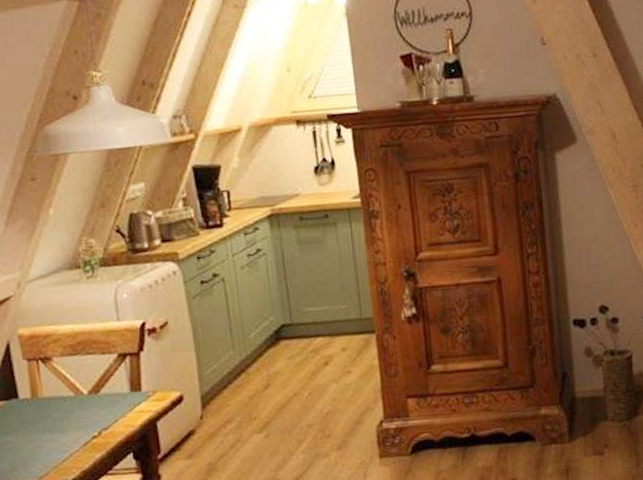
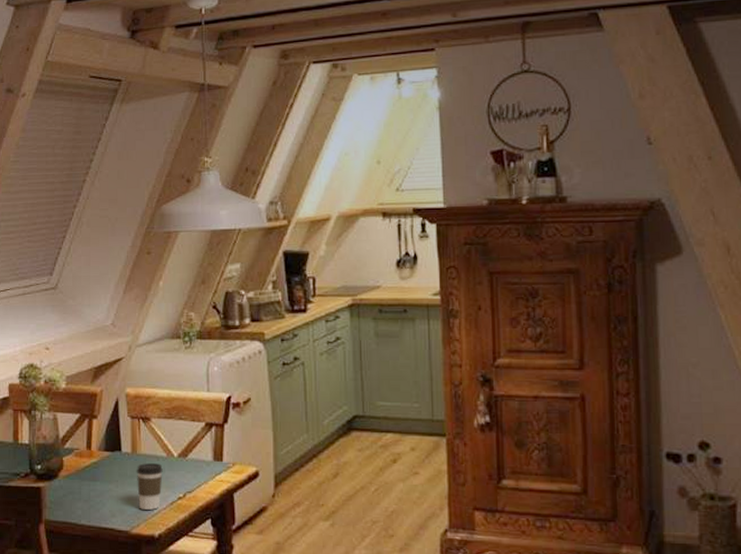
coffee cup: none [38,404,72,457] -> present [136,463,163,510]

